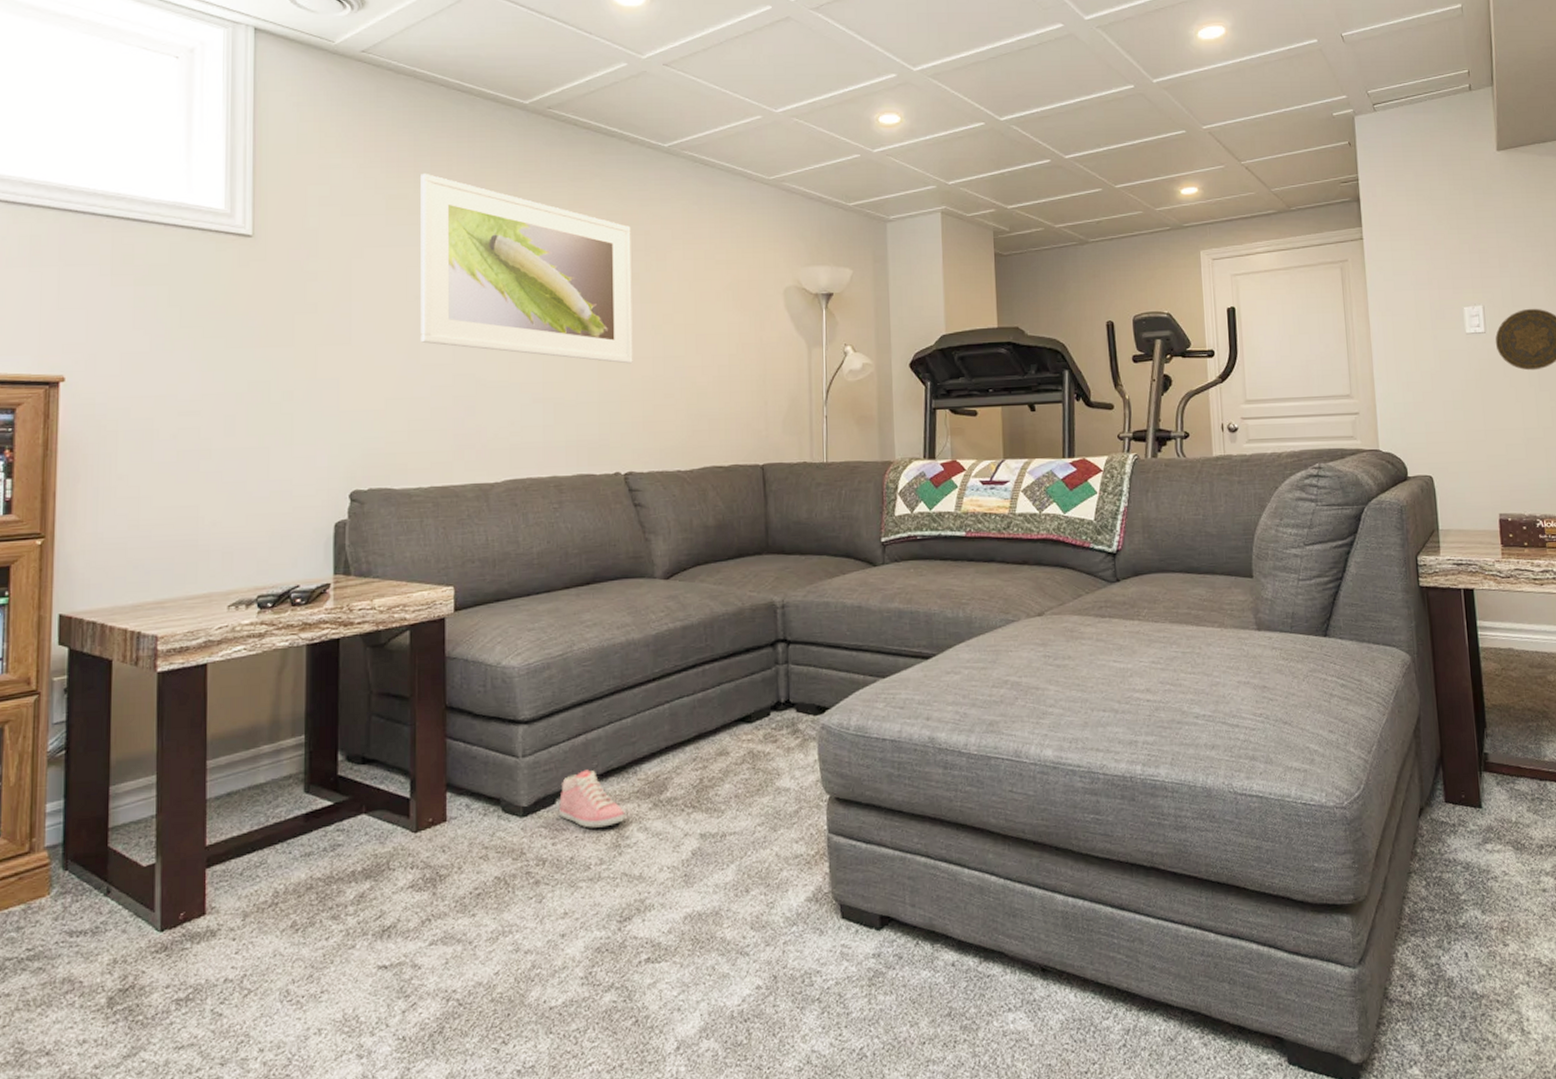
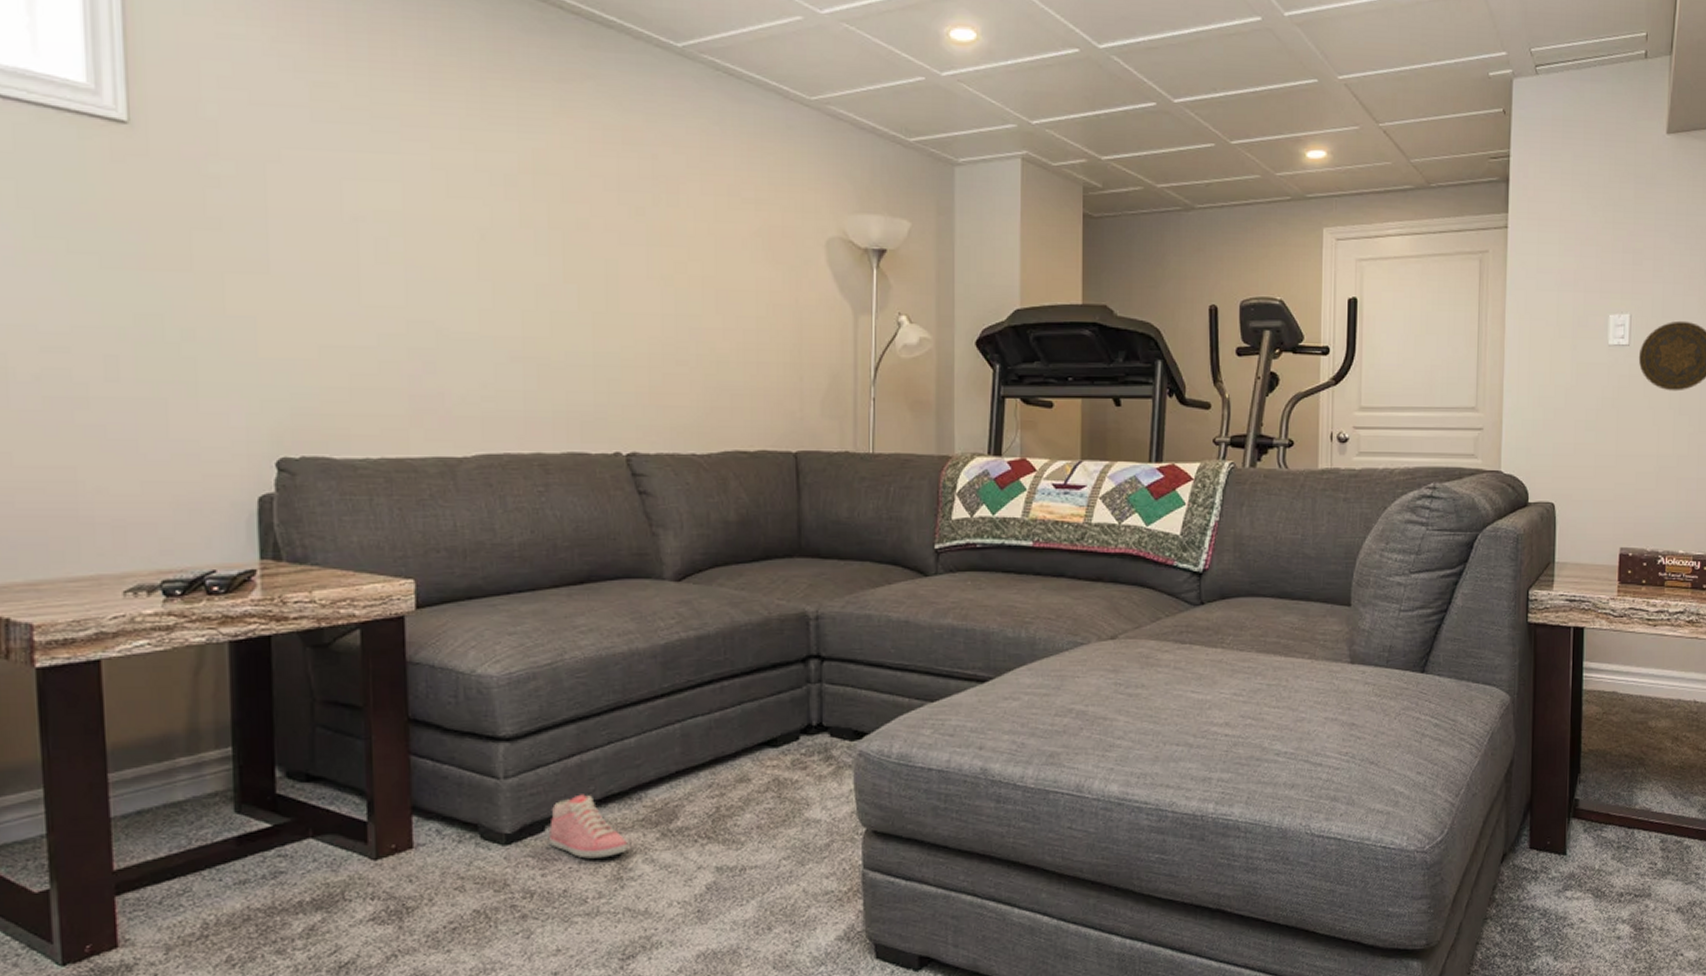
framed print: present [420,174,633,364] -> none [355,57,637,321]

